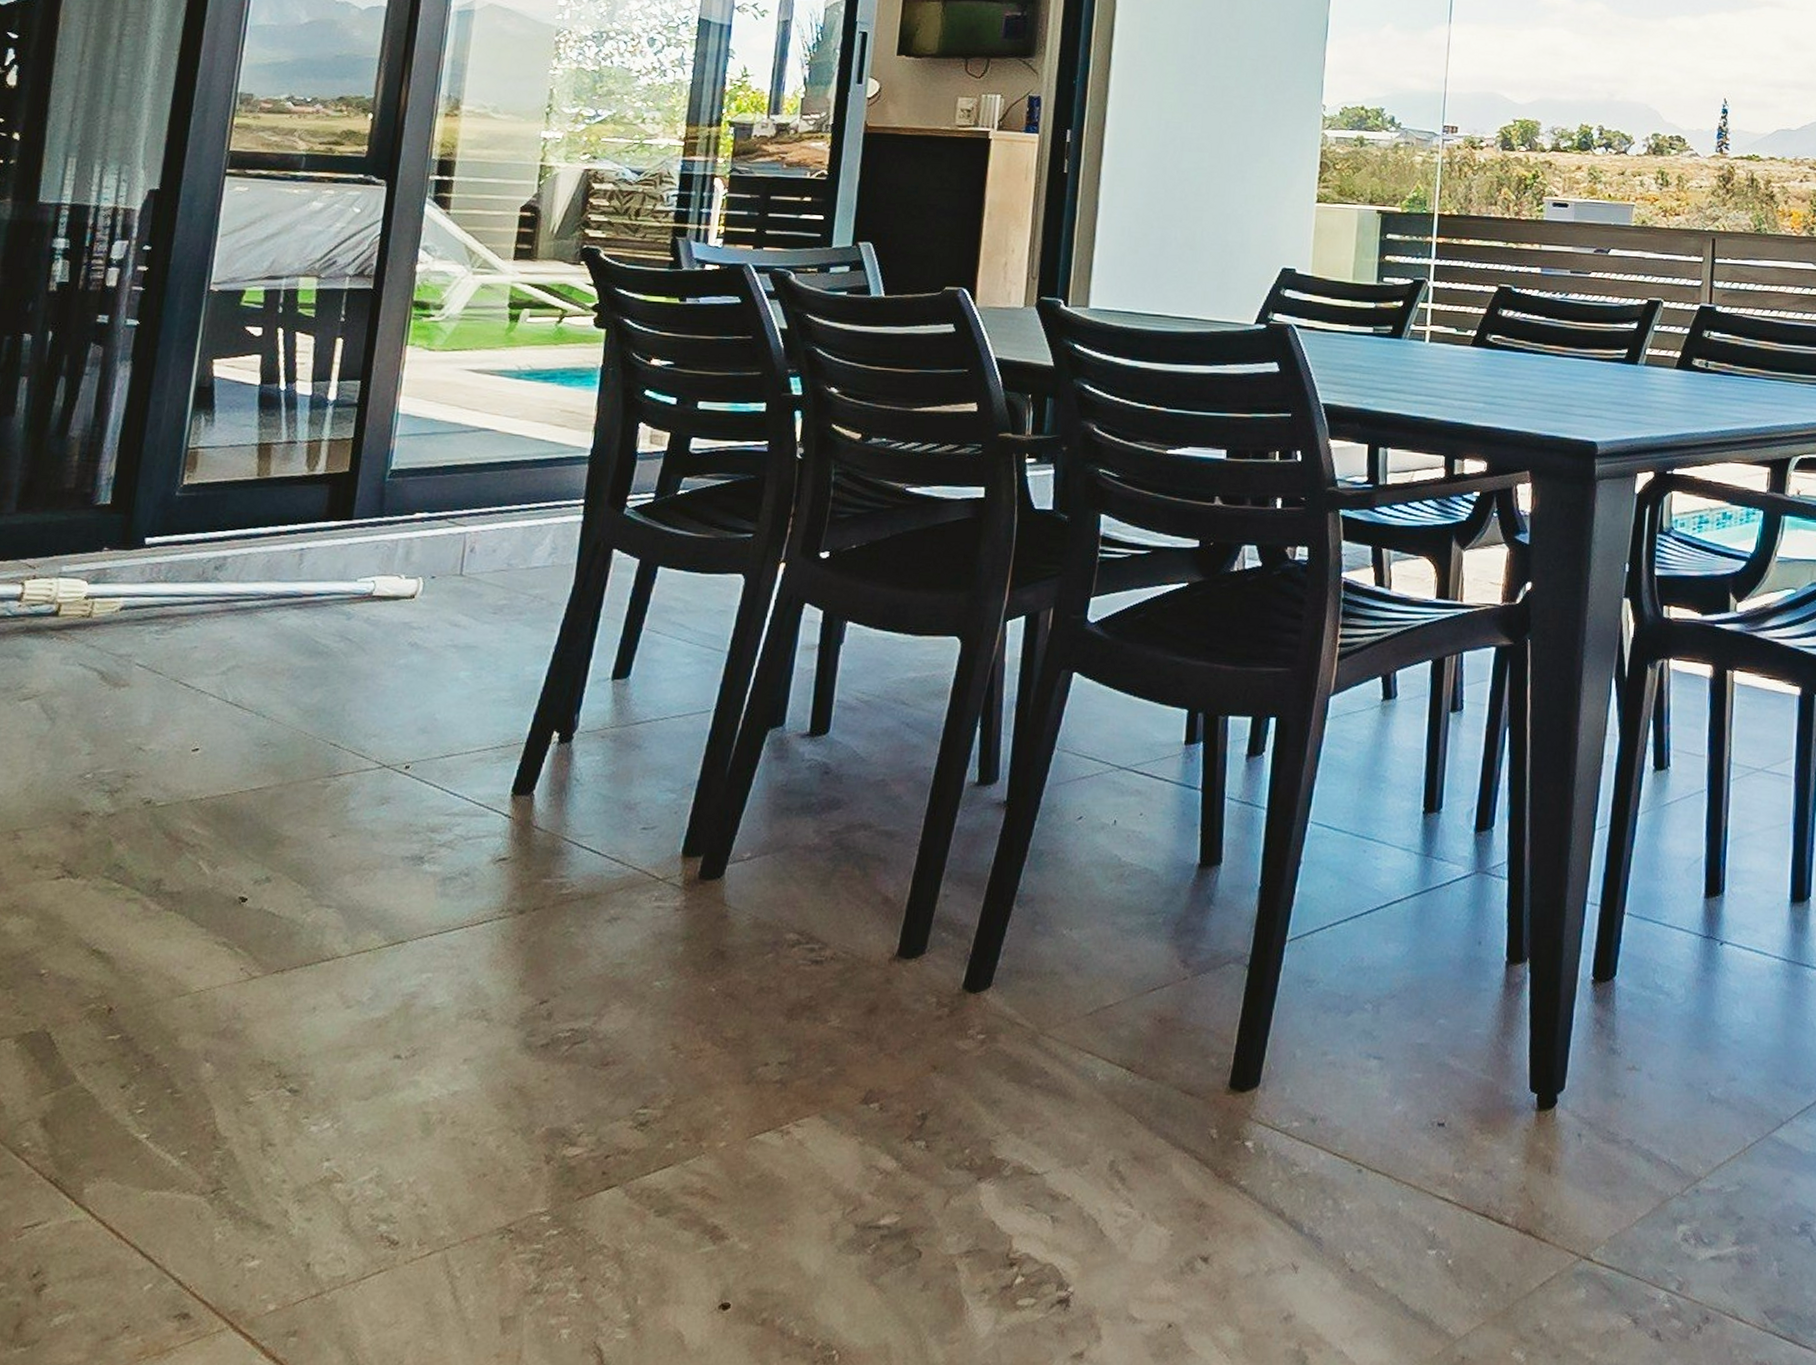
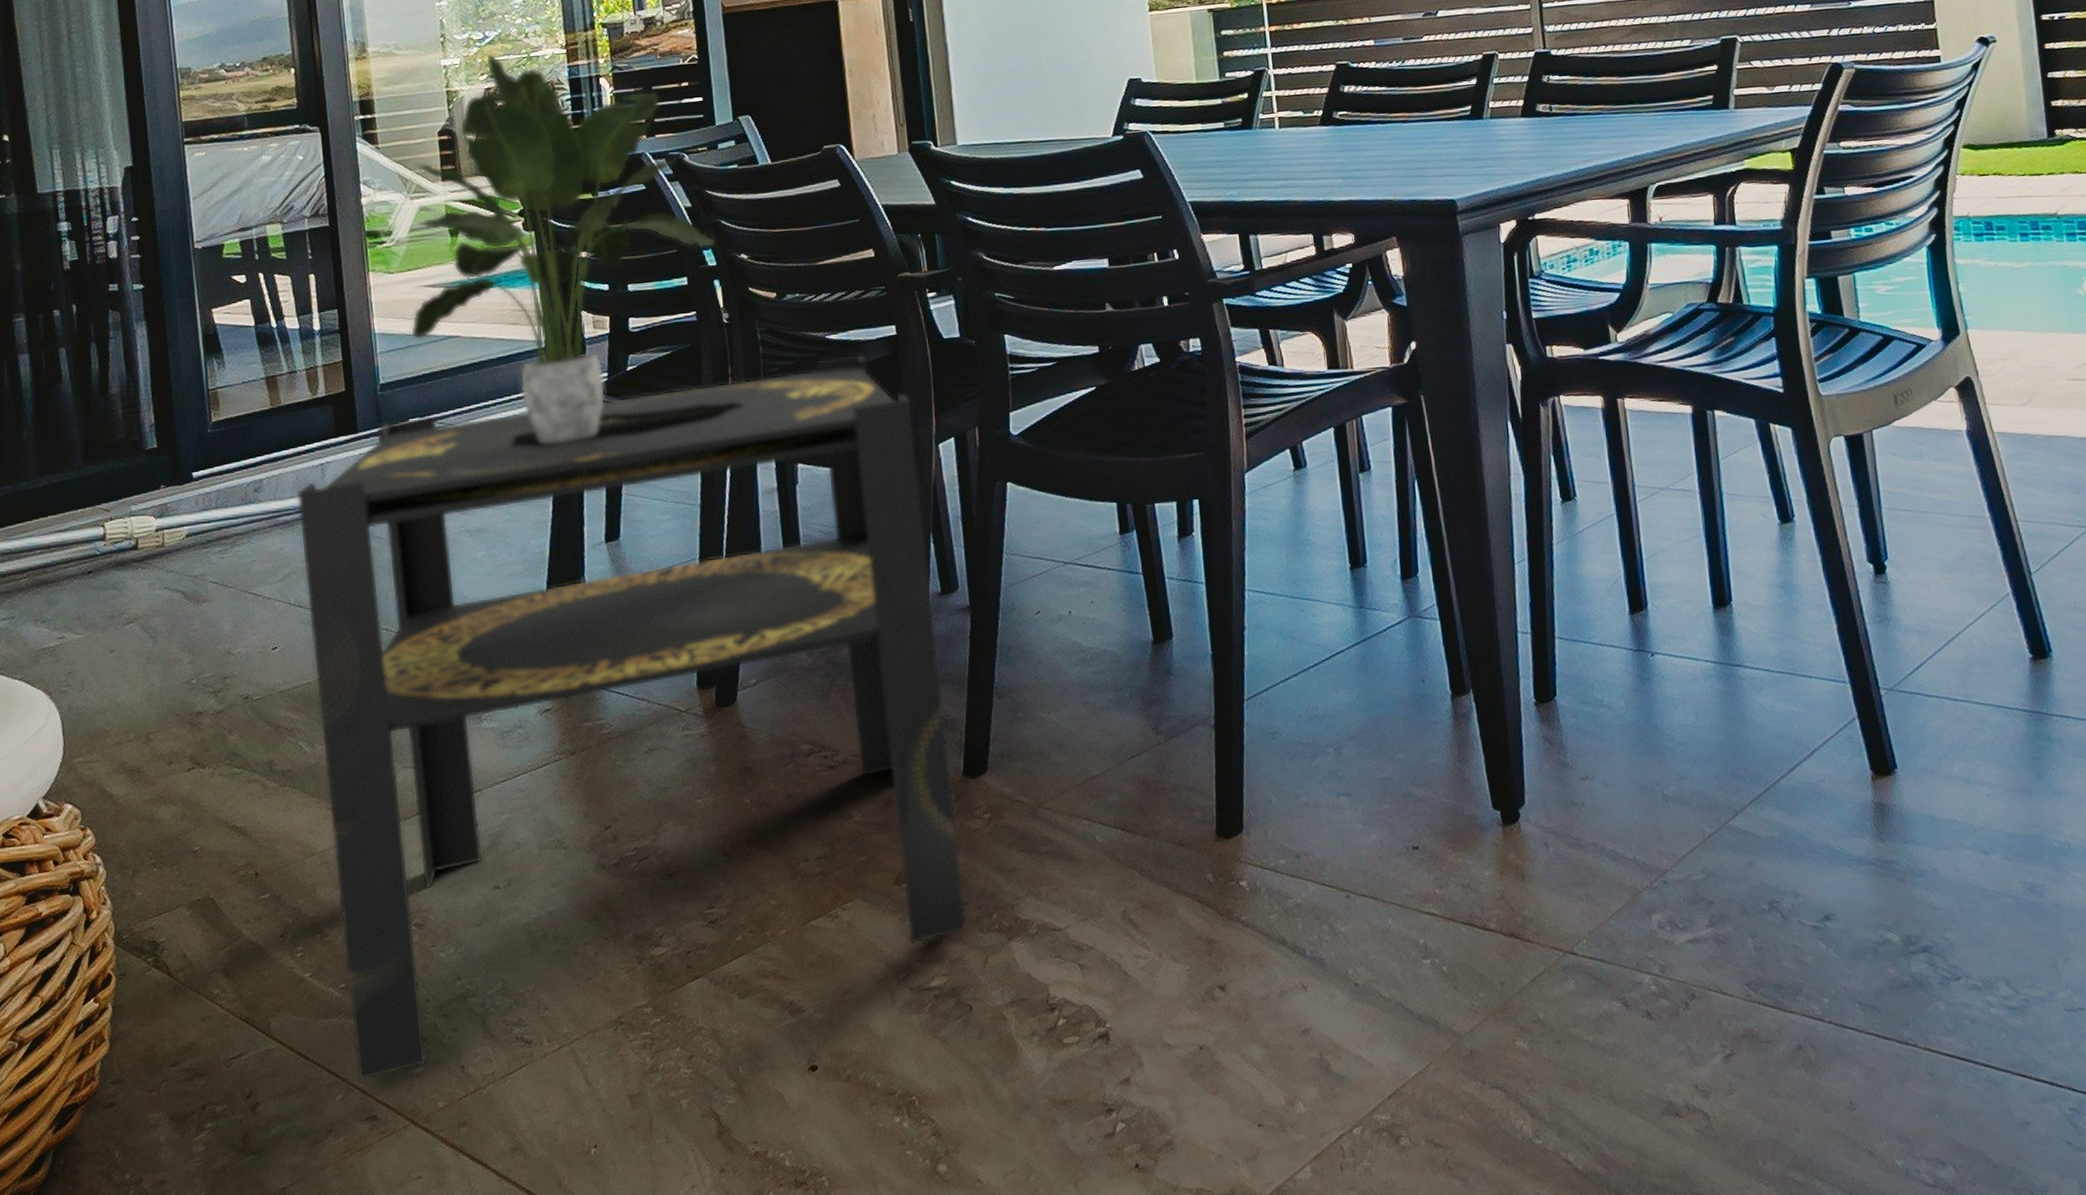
side table: none [176,511,987,1270] -> present [296,354,968,1081]
potted plant: none [439,134,807,563] -> present [410,54,716,444]

